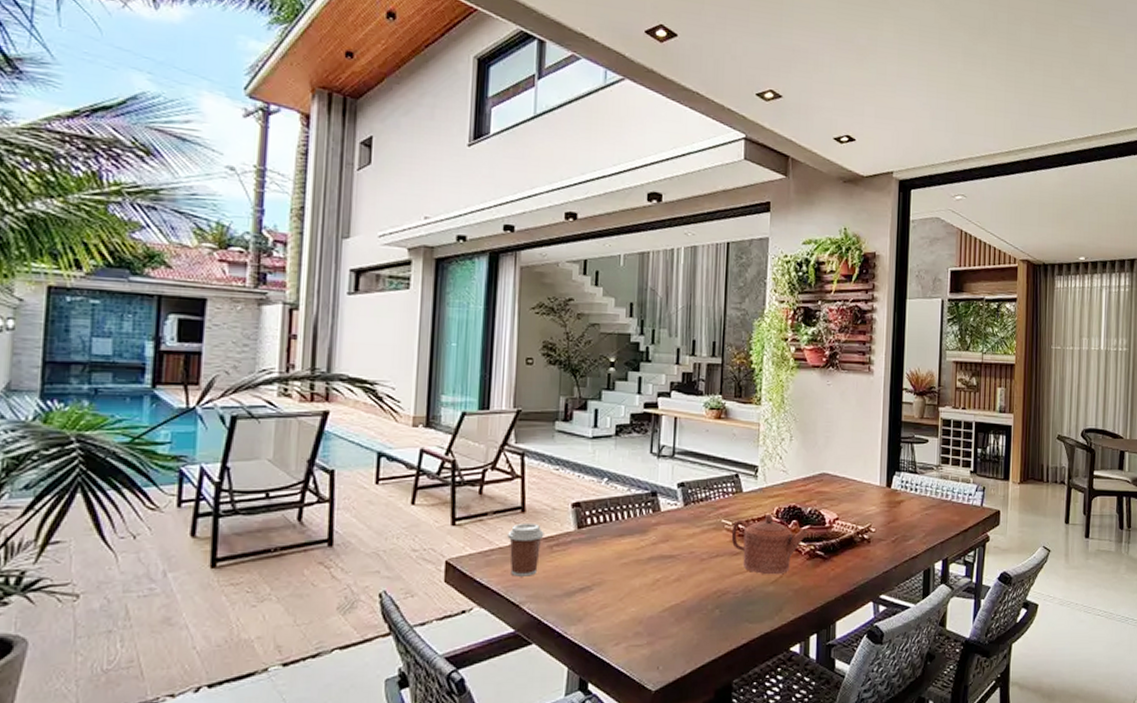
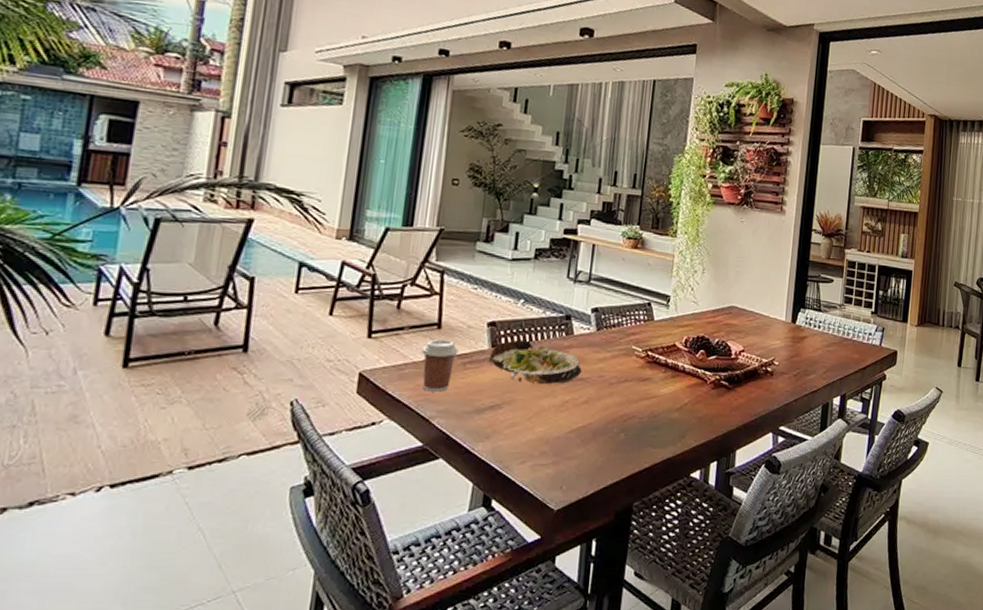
salad plate: none [575,519,672,564] -> present [488,340,582,385]
teapot: present [731,513,808,575] -> none [640,342,714,402]

